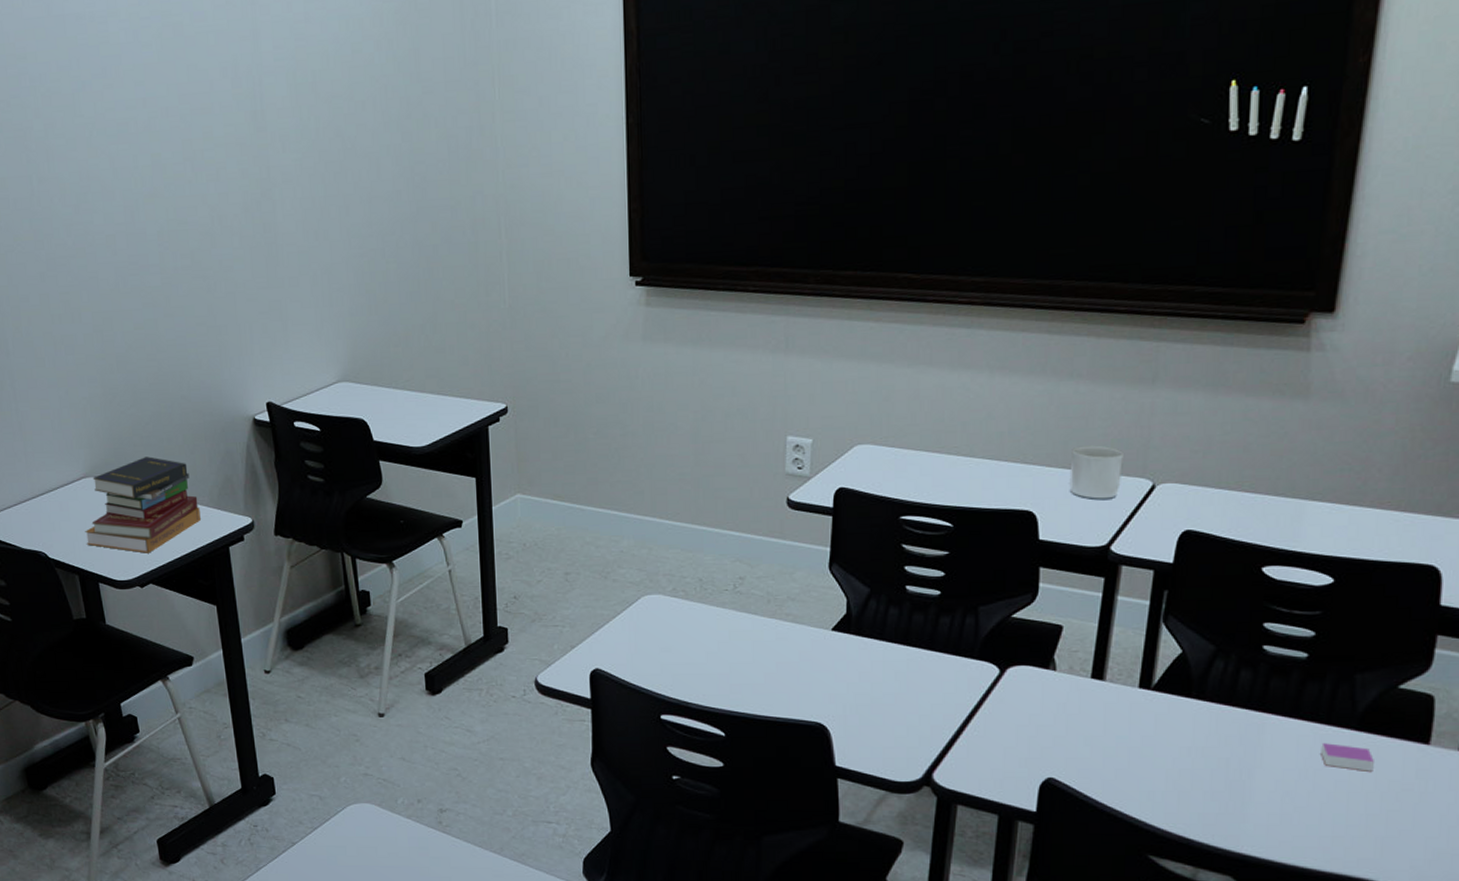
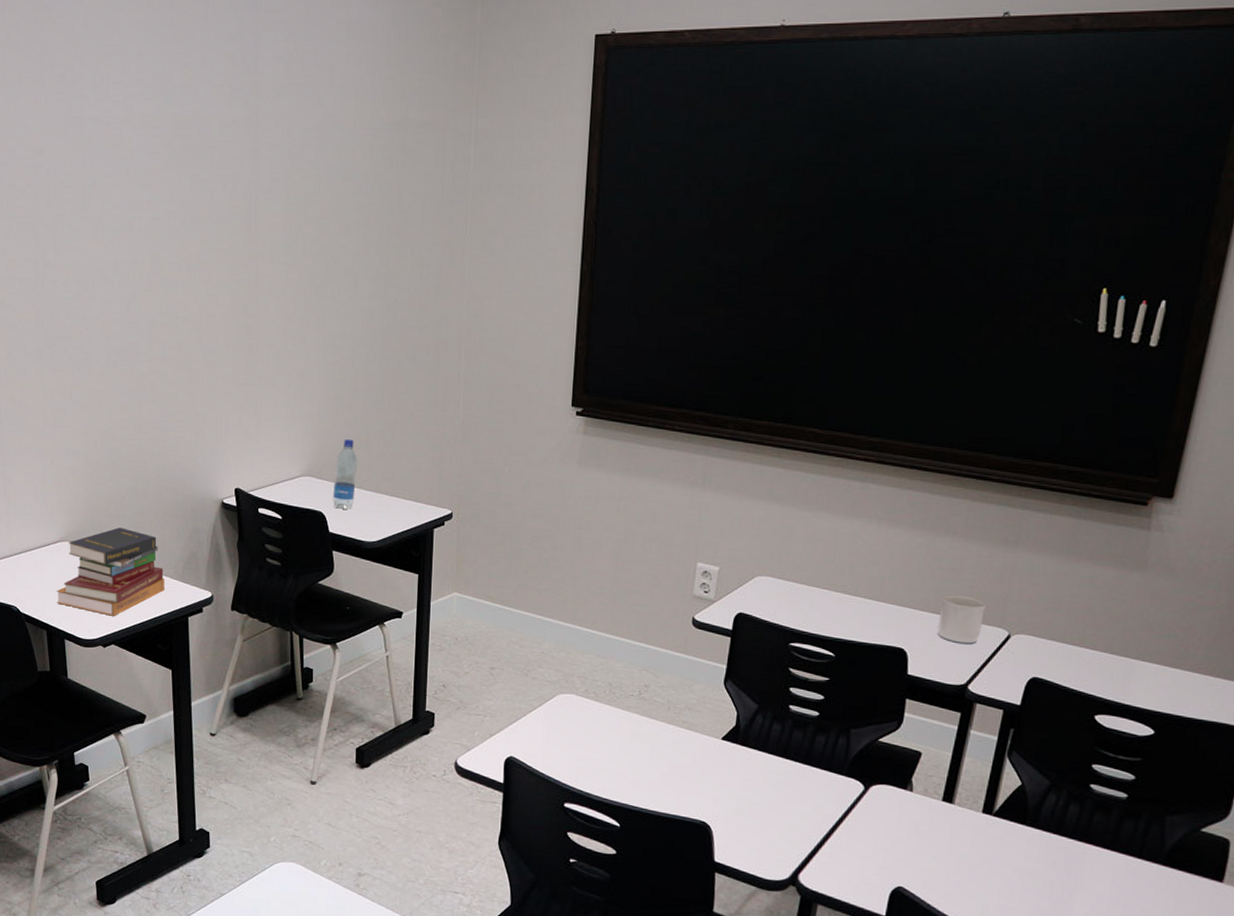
bottle: none [373,337,398,415] -> present [332,439,358,510]
eraser: present [1321,743,1374,771] -> none [1131,874,1176,902]

